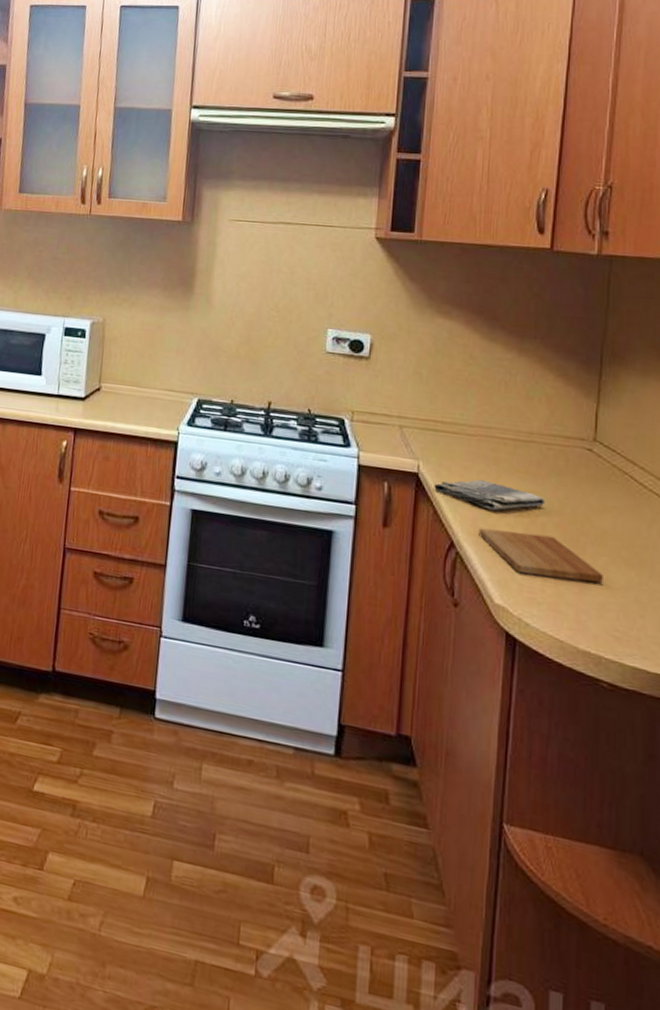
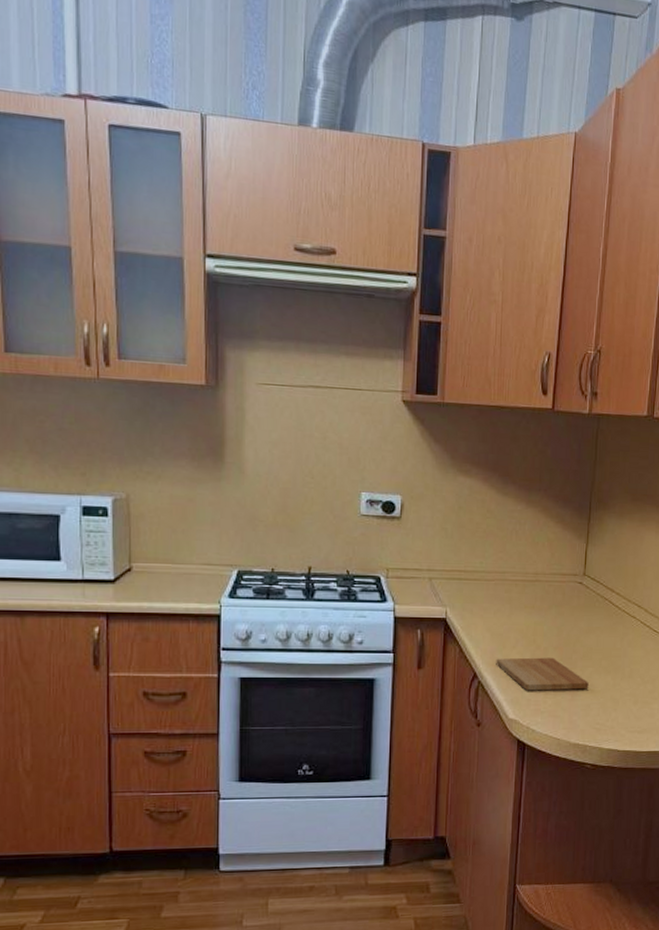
dish towel: present [434,479,546,511] -> none [459,617,548,643]

